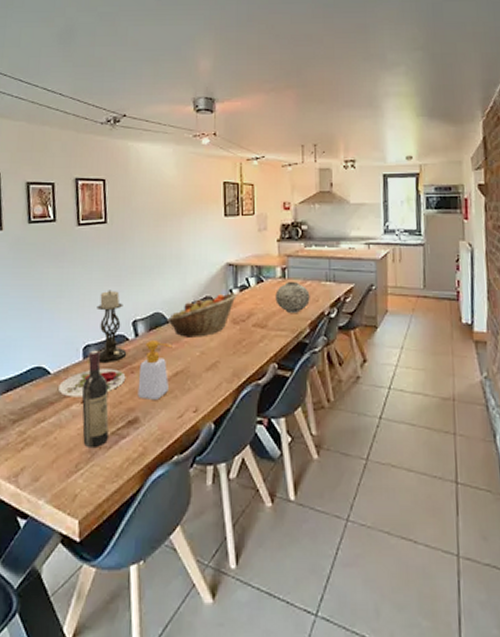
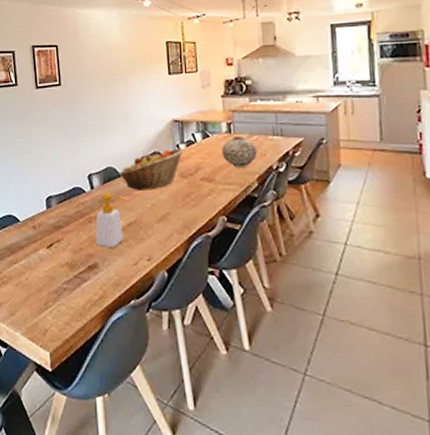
plate: present [59,369,126,397] -> none [27,218,85,243]
wine bottle: present [81,350,109,449] -> none [46,201,71,290]
candle holder: present [97,290,127,364] -> none [56,146,85,214]

